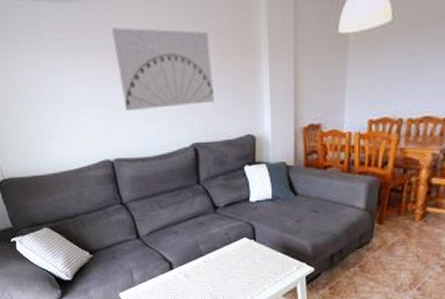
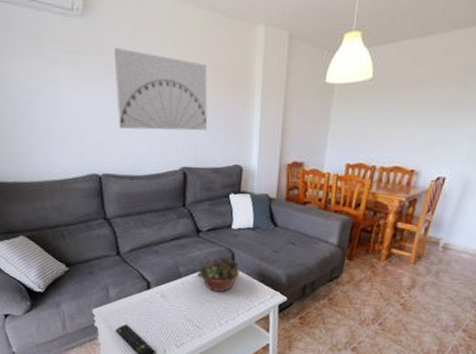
succulent planter: none [214,231,263,267] -> present [193,256,240,292]

